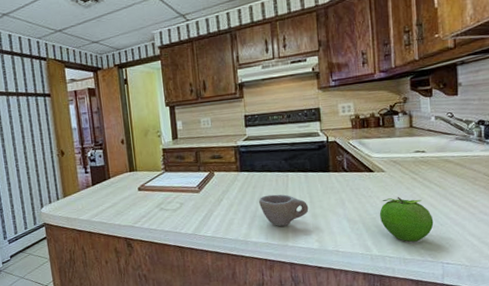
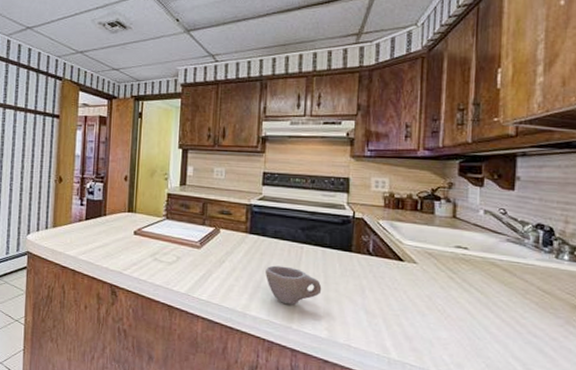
fruit: present [379,196,434,242] -> none [404,295,470,354]

